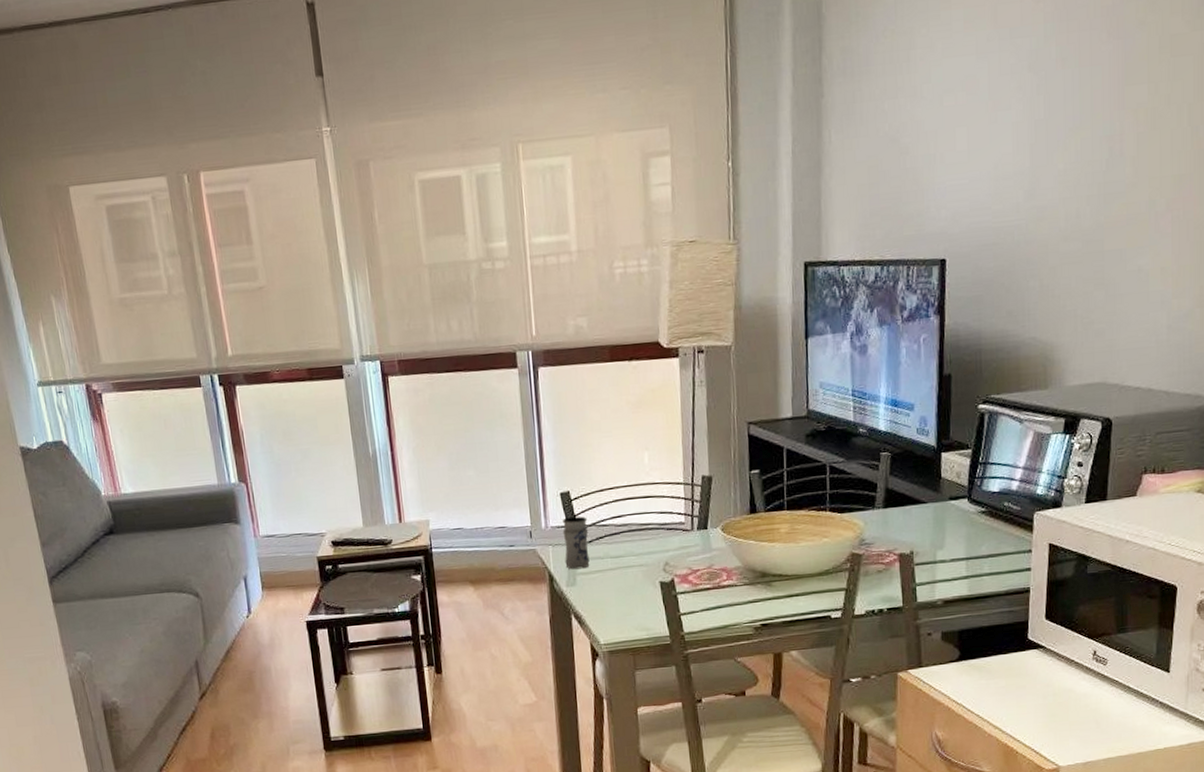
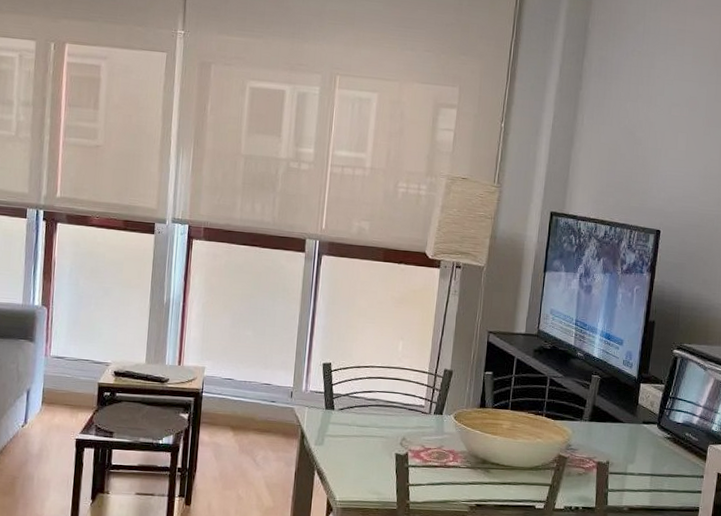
jar: present [562,516,590,570] -> none [317,385,343,432]

